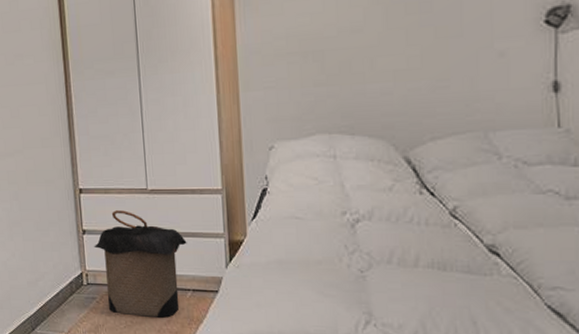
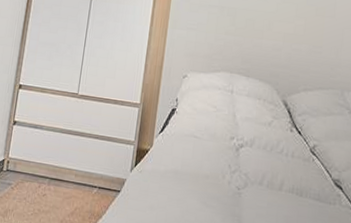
laundry hamper: present [94,210,187,318] -> none [21,108,102,210]

